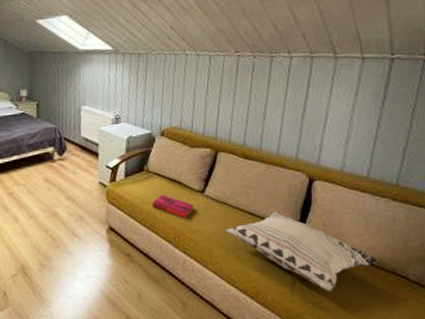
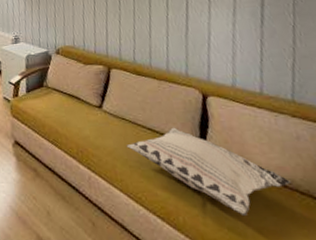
hardback book: present [151,194,195,219] -> none [53,109,94,134]

